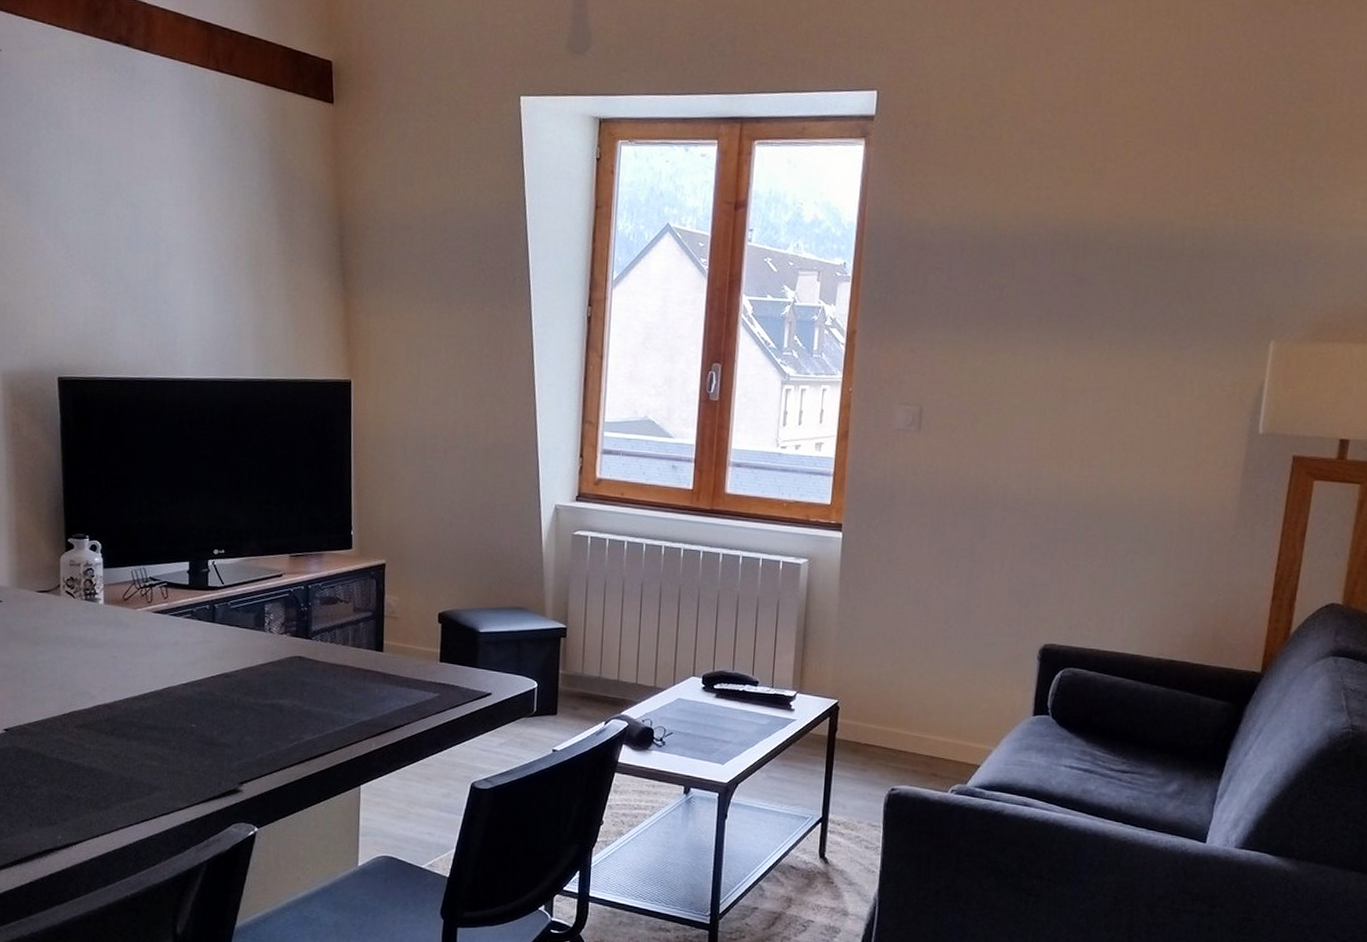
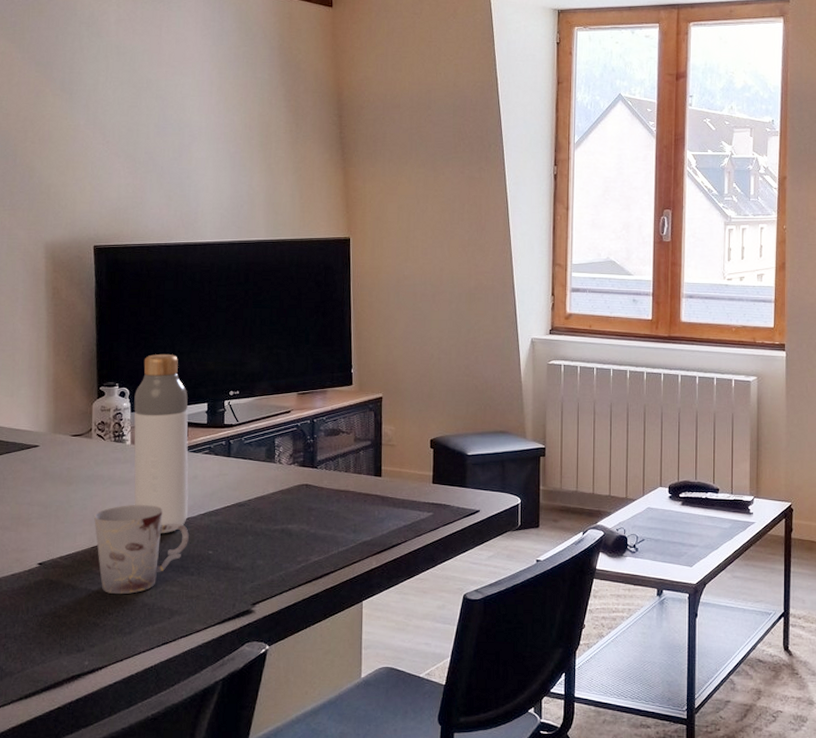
cup: none [64,670,169,767] -> present [94,505,189,595]
bottle: none [107,504,169,704] -> present [134,354,189,534]

